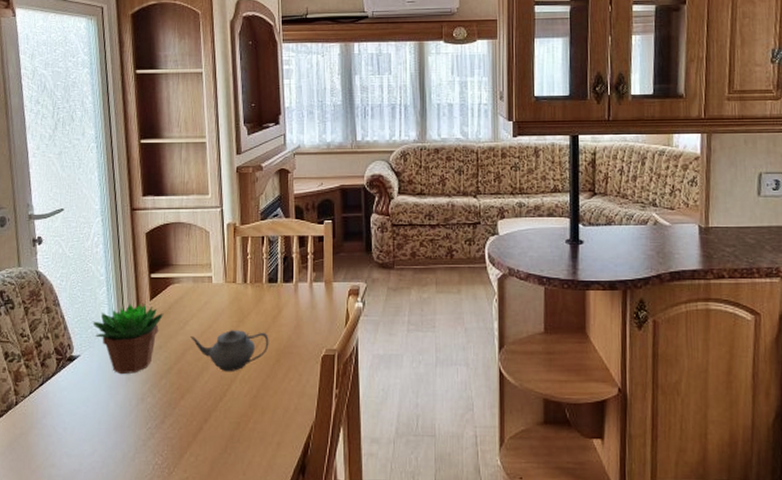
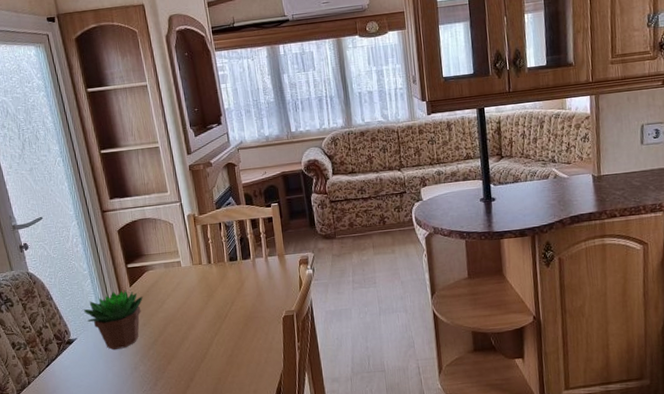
teapot: present [190,330,269,371] -> none [169,302,237,338]

